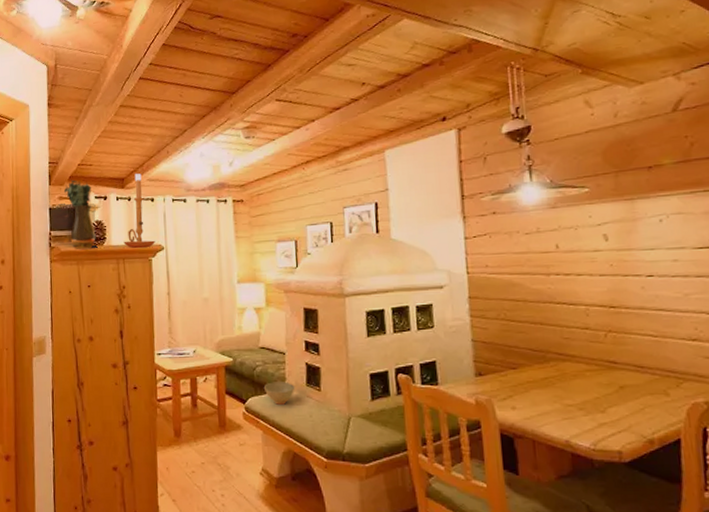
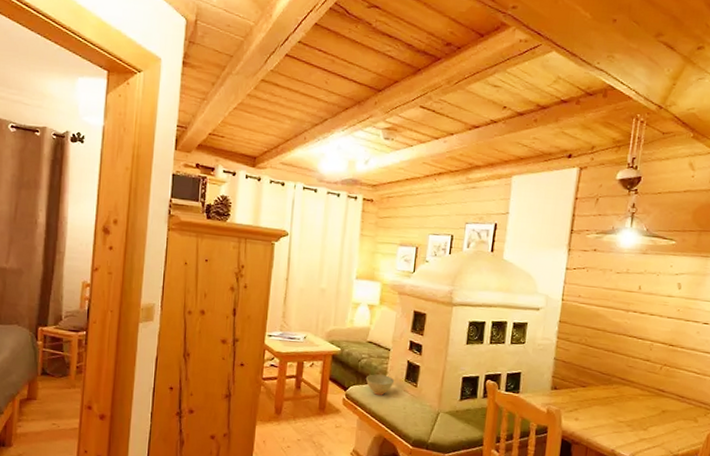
vase: present [63,179,96,250] -> none [190,147,220,224]
candle holder: present [123,173,155,249] -> none [248,155,280,232]

